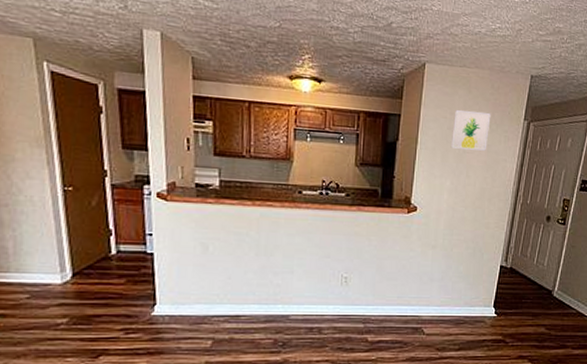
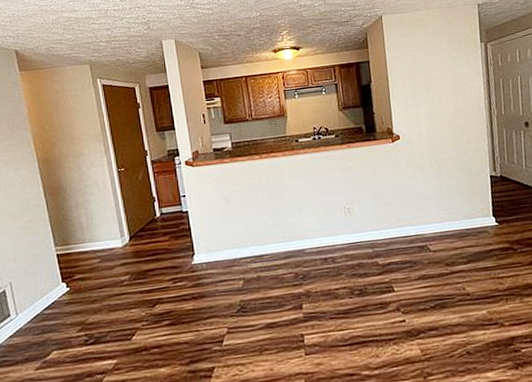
wall art: present [450,109,491,151] -> none [415,43,452,79]

